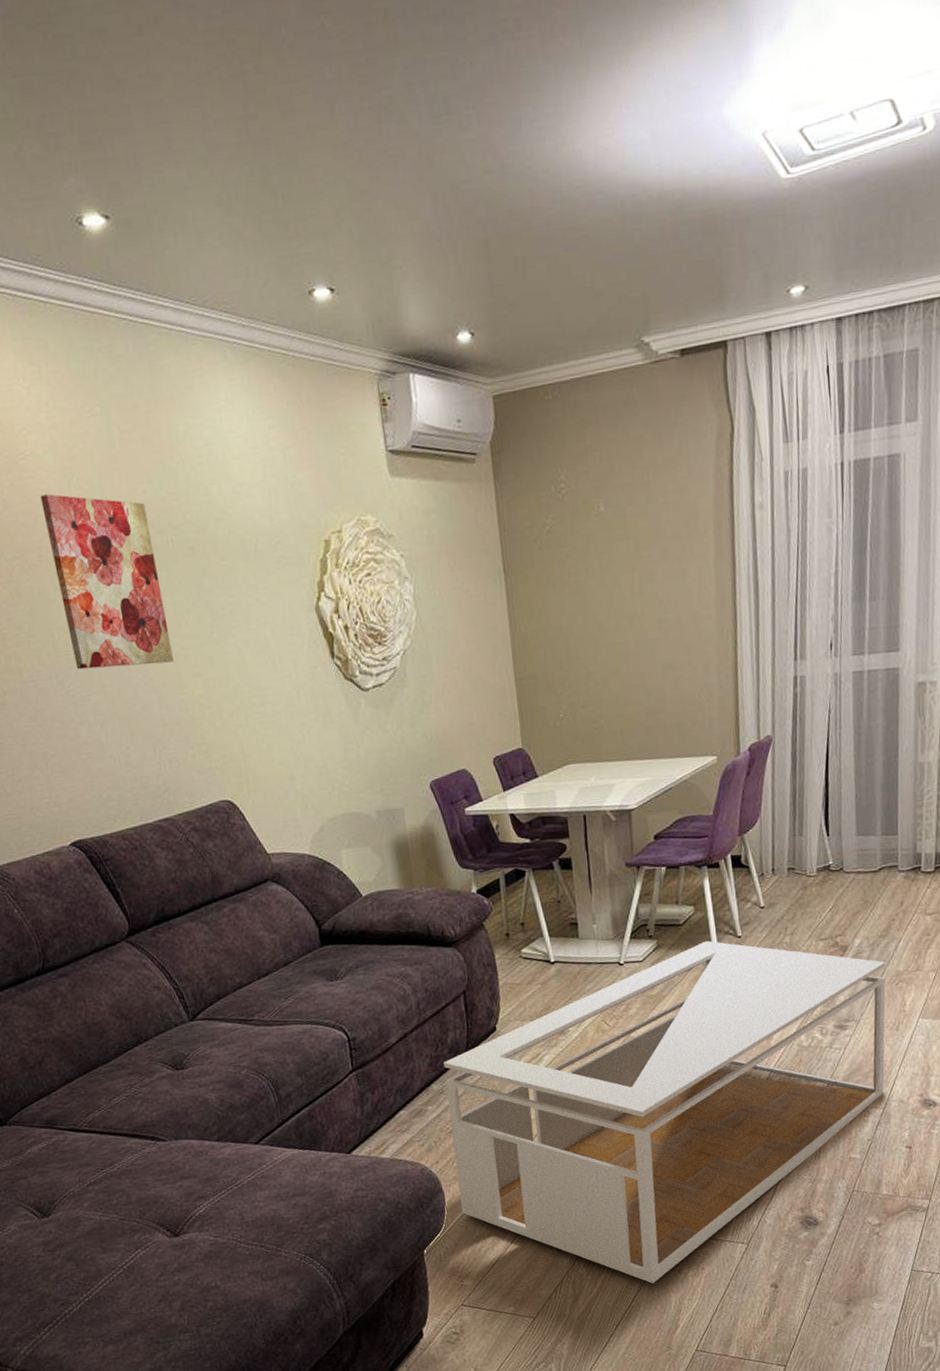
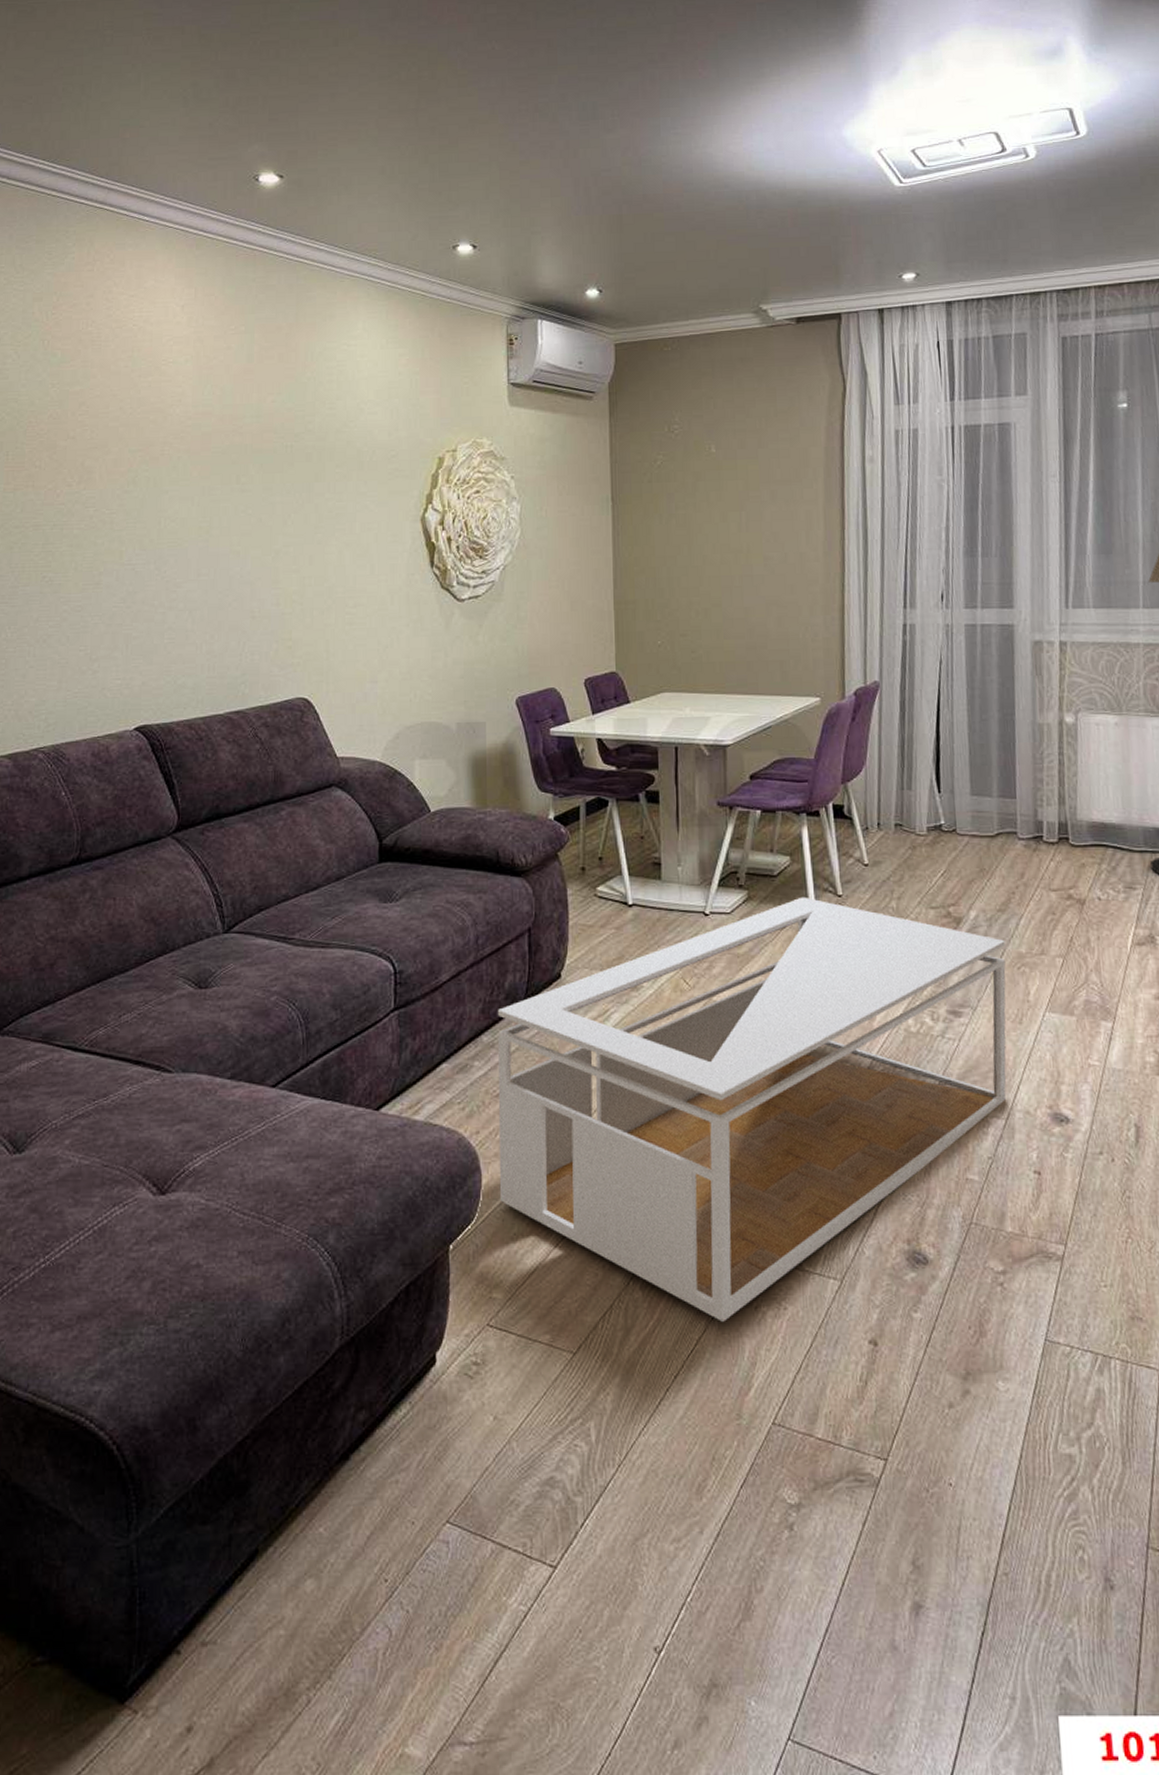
wall art: present [40,494,174,670] -> none [173,397,274,558]

